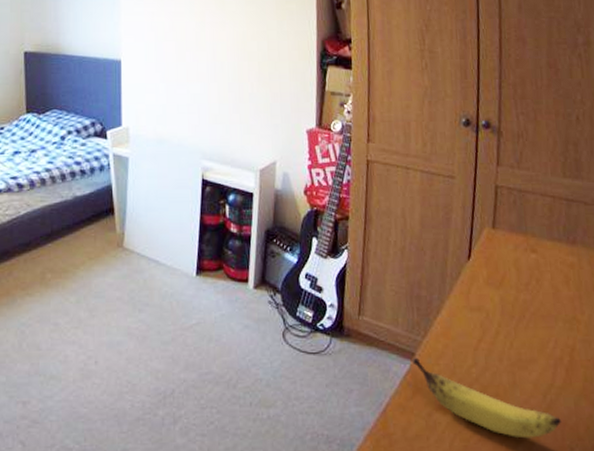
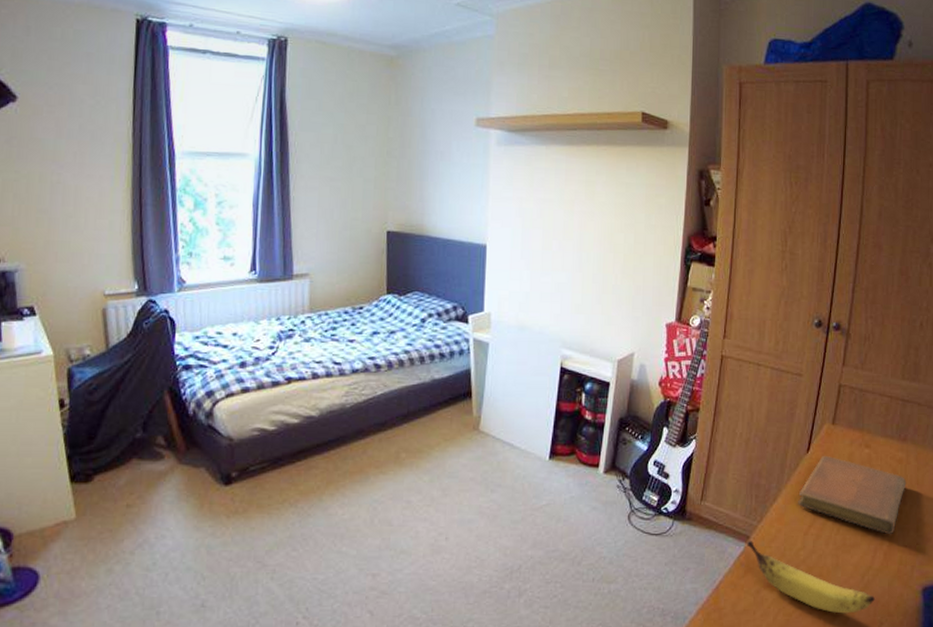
notebook: none [464,262,582,348] -> present [798,455,907,535]

